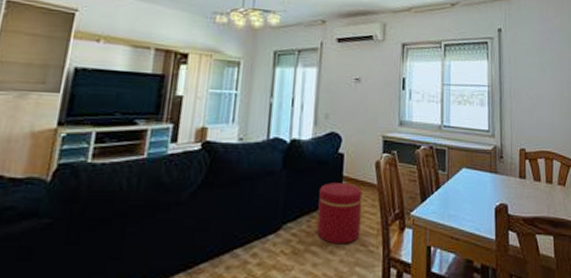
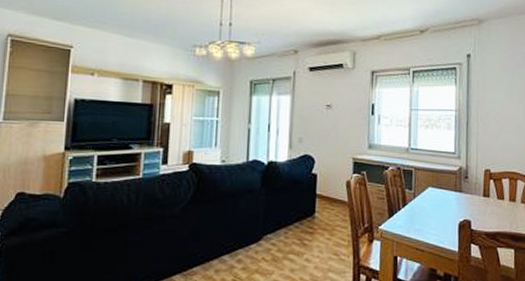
ottoman: present [316,183,363,245] -> none [293,200,335,254]

